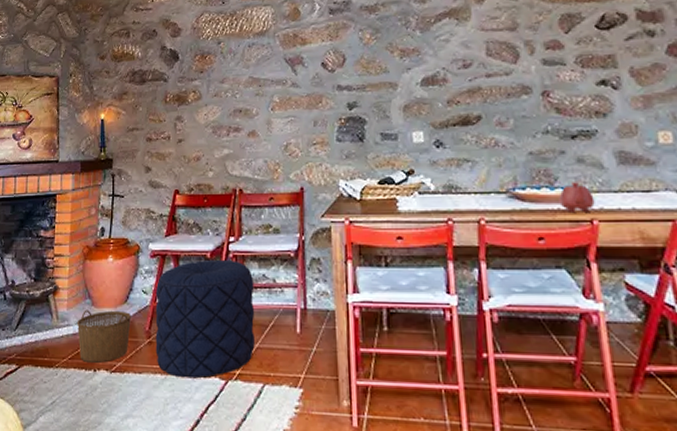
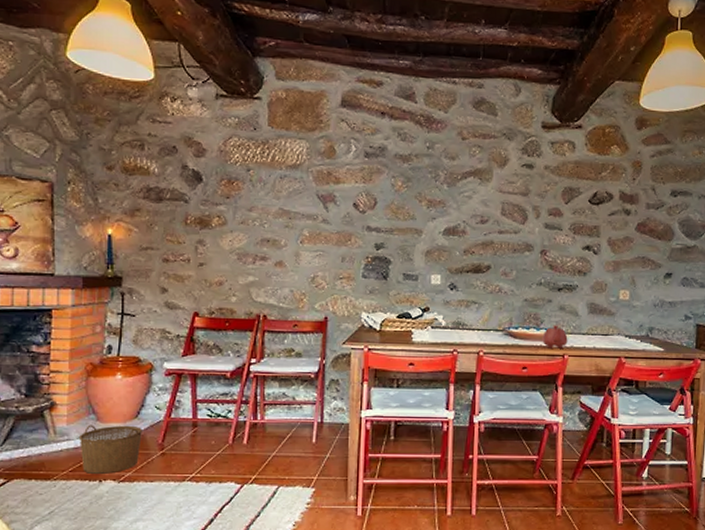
pouf: present [155,259,255,378] -> none [169,378,274,484]

